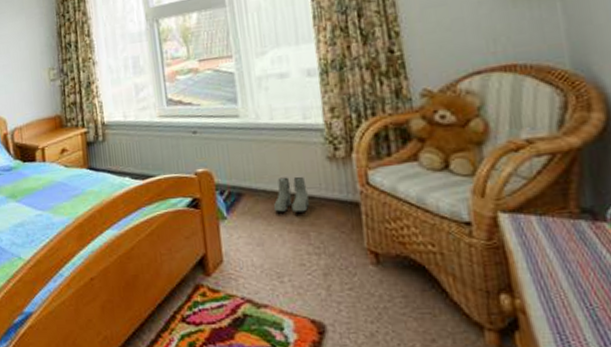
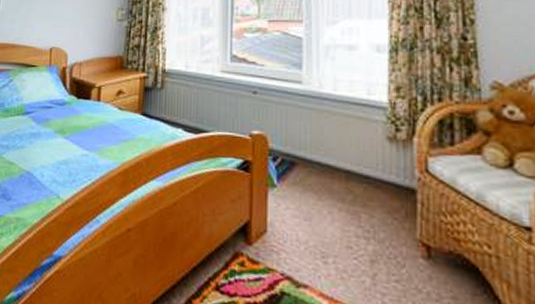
boots: present [273,176,310,213] -> none [326,151,365,191]

